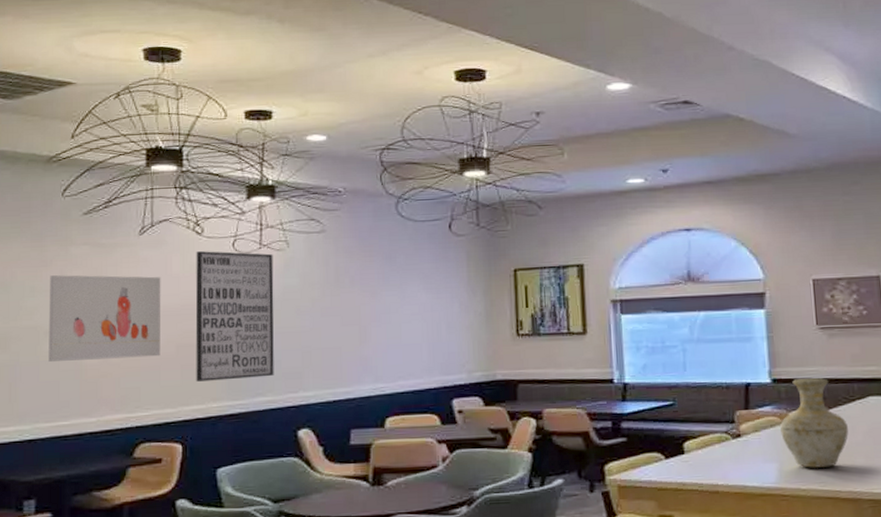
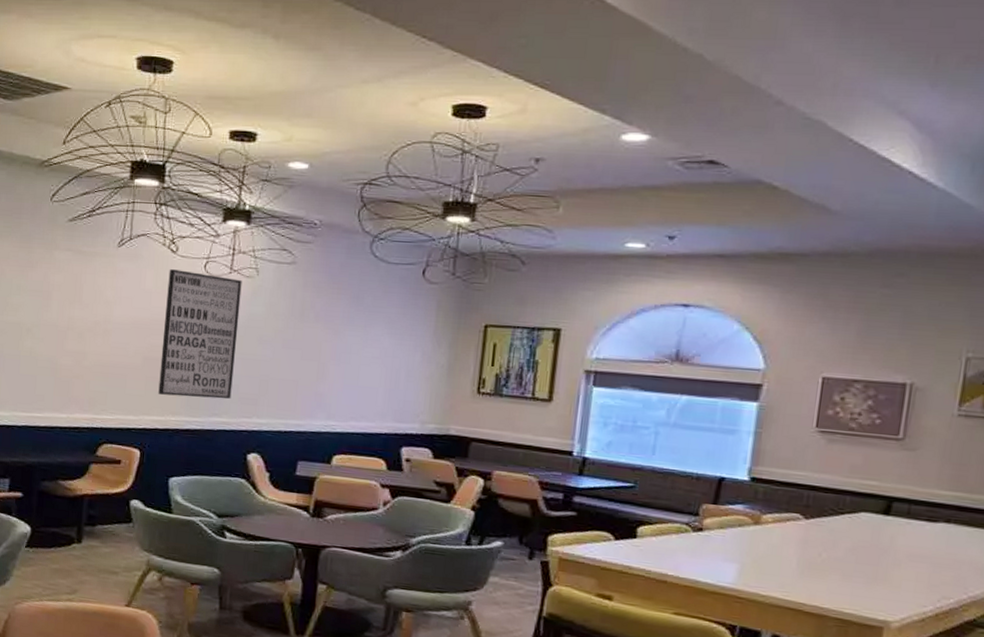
wall art: present [48,275,161,362] -> none [28,277,135,366]
vase: present [780,378,848,468] -> none [749,481,829,578]

